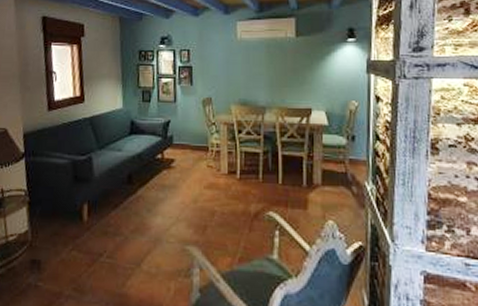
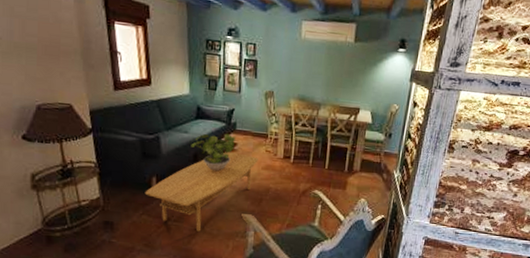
coffee table: none [75,170,201,270] -> present [145,152,260,231]
potted plant: none [124,149,174,194] -> present [191,134,237,171]

